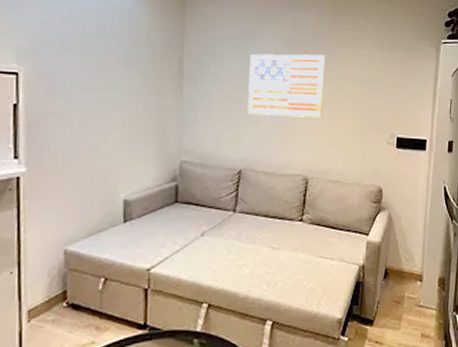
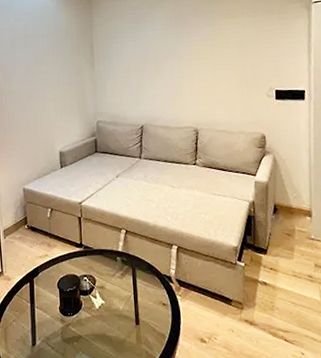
wall art: present [247,53,326,118] -> none [143,27,206,82]

